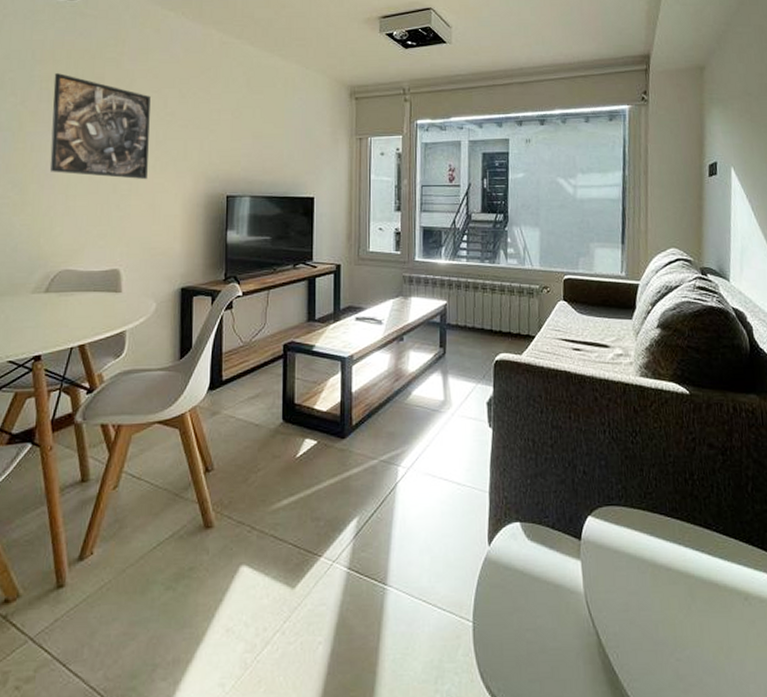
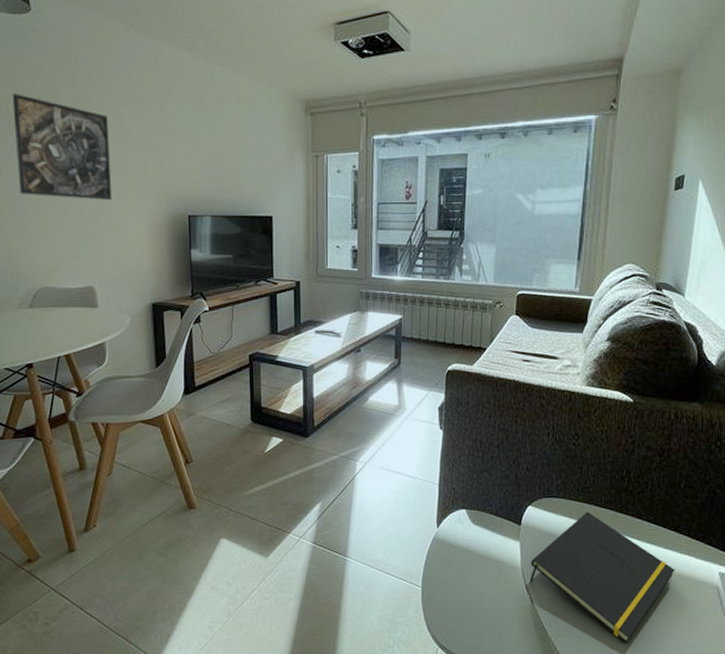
notepad: none [594,521,753,688] -> present [529,511,675,643]

